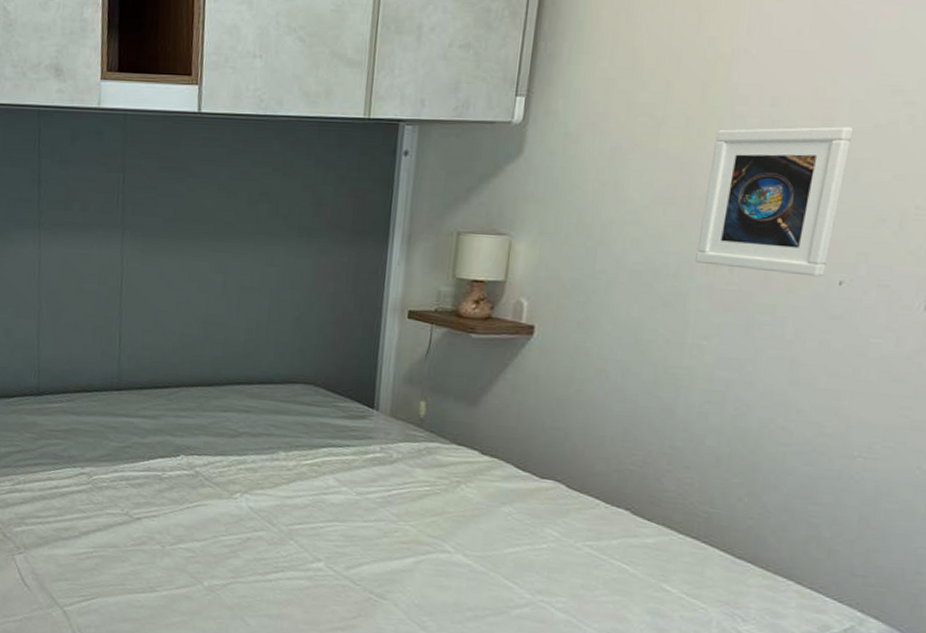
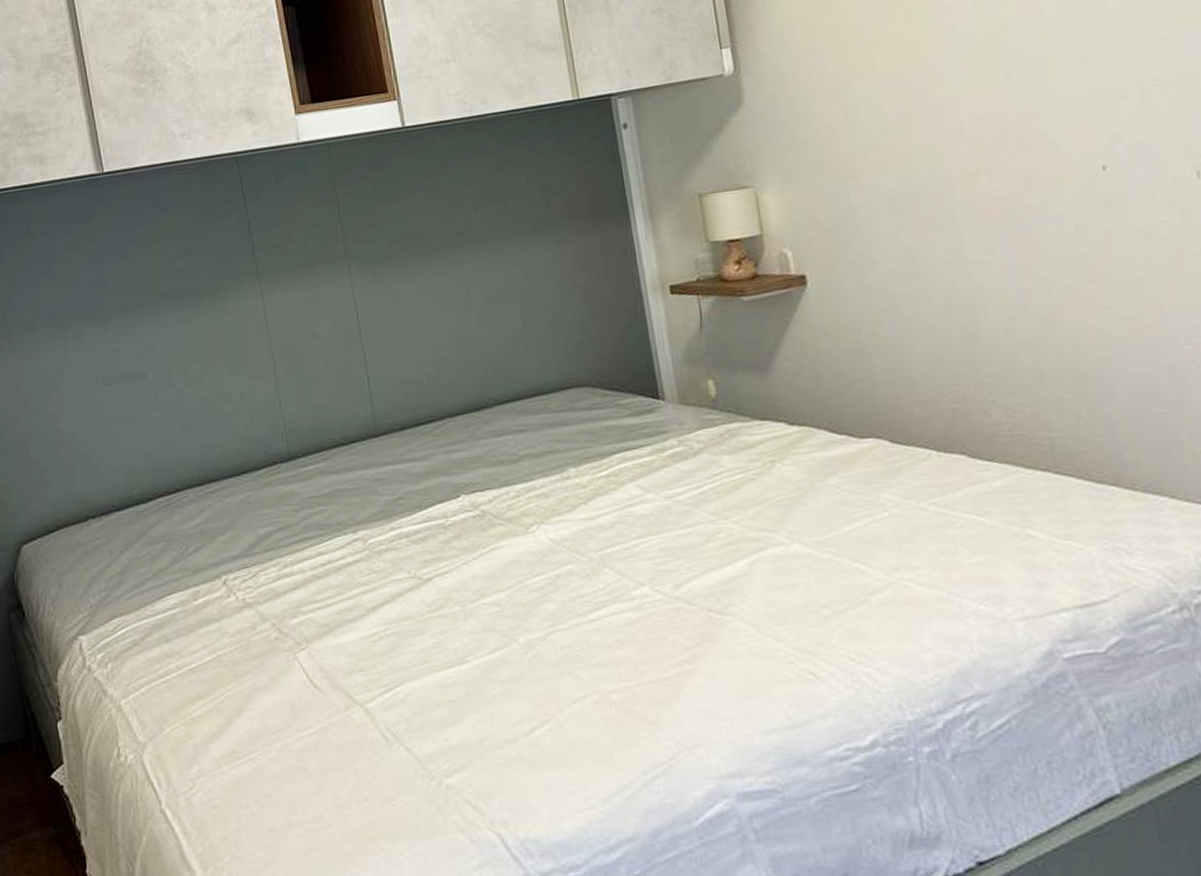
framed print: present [695,126,854,277] -> none [930,14,1085,177]

